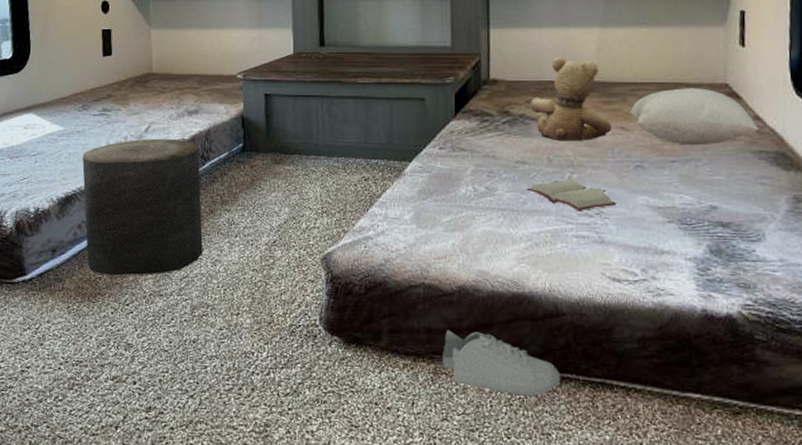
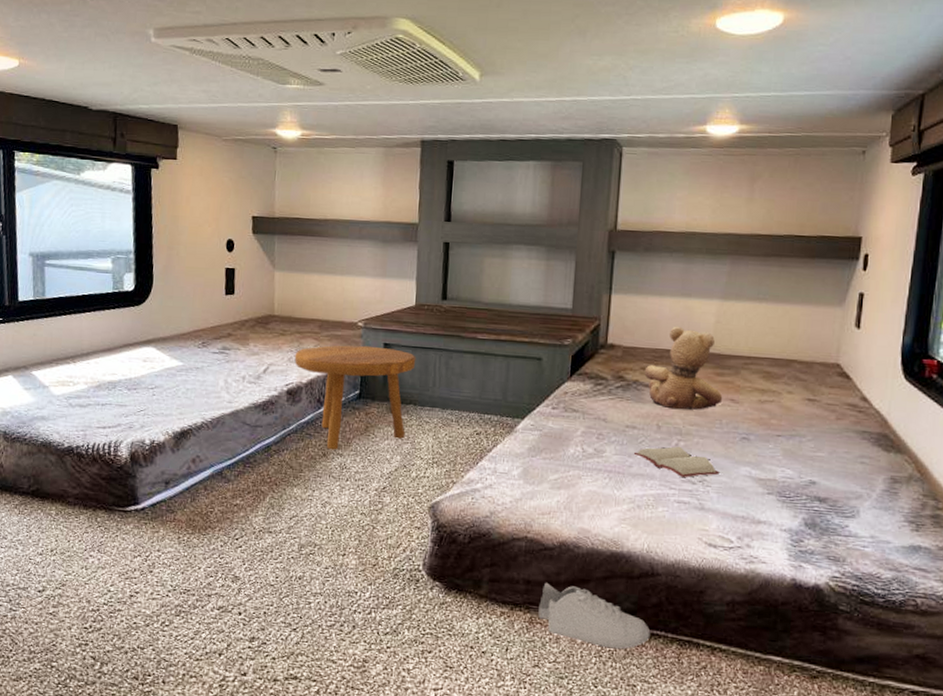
stool: present [82,138,203,276] -> none [199,379,316,512]
footstool: none [176,97,298,206] -> present [294,345,416,450]
pillow: present [630,88,760,146] -> none [742,365,865,422]

